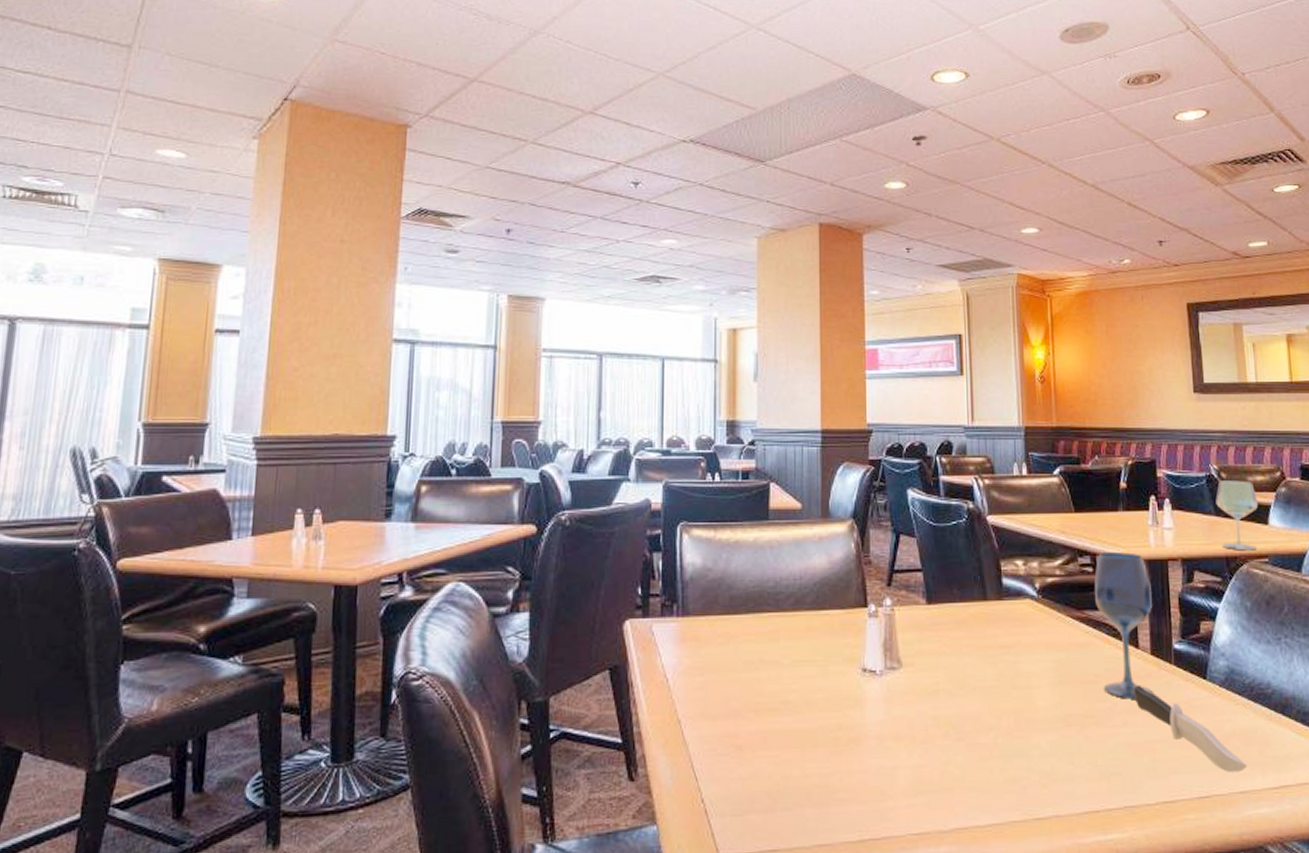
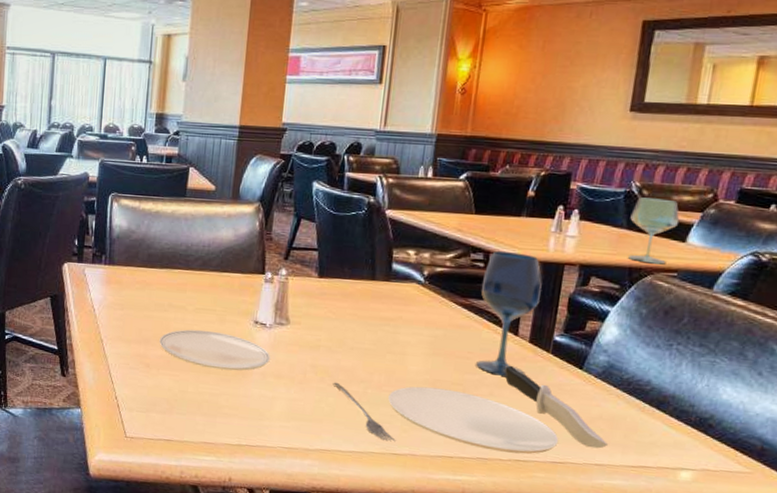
plate: none [752,688,885,740] -> present [159,329,271,371]
fork: none [959,735,1037,804] -> present [333,382,396,442]
plate: none [1021,724,1201,795] -> present [388,386,559,454]

